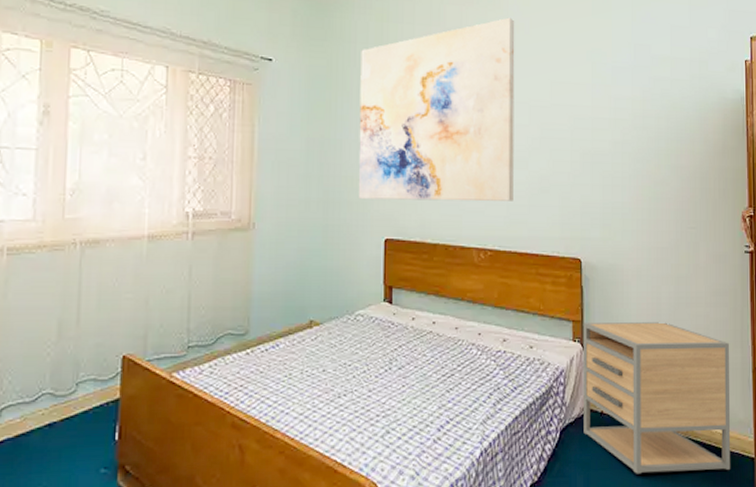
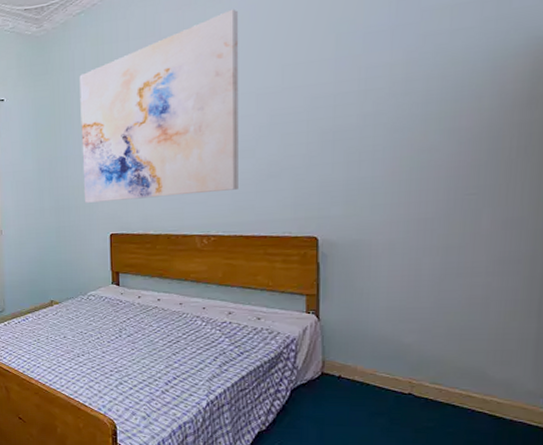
nightstand: present [584,322,731,474] -> none [317,293,519,437]

